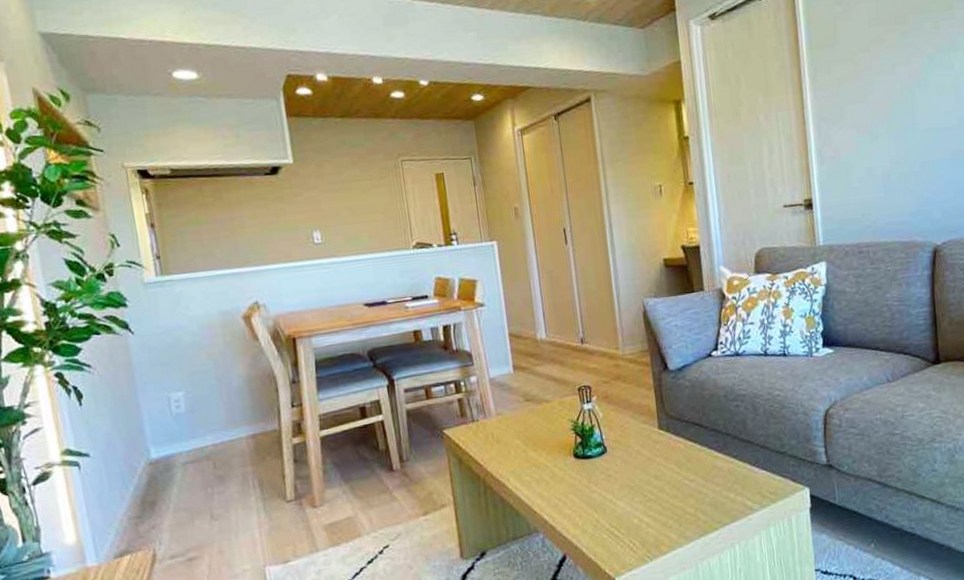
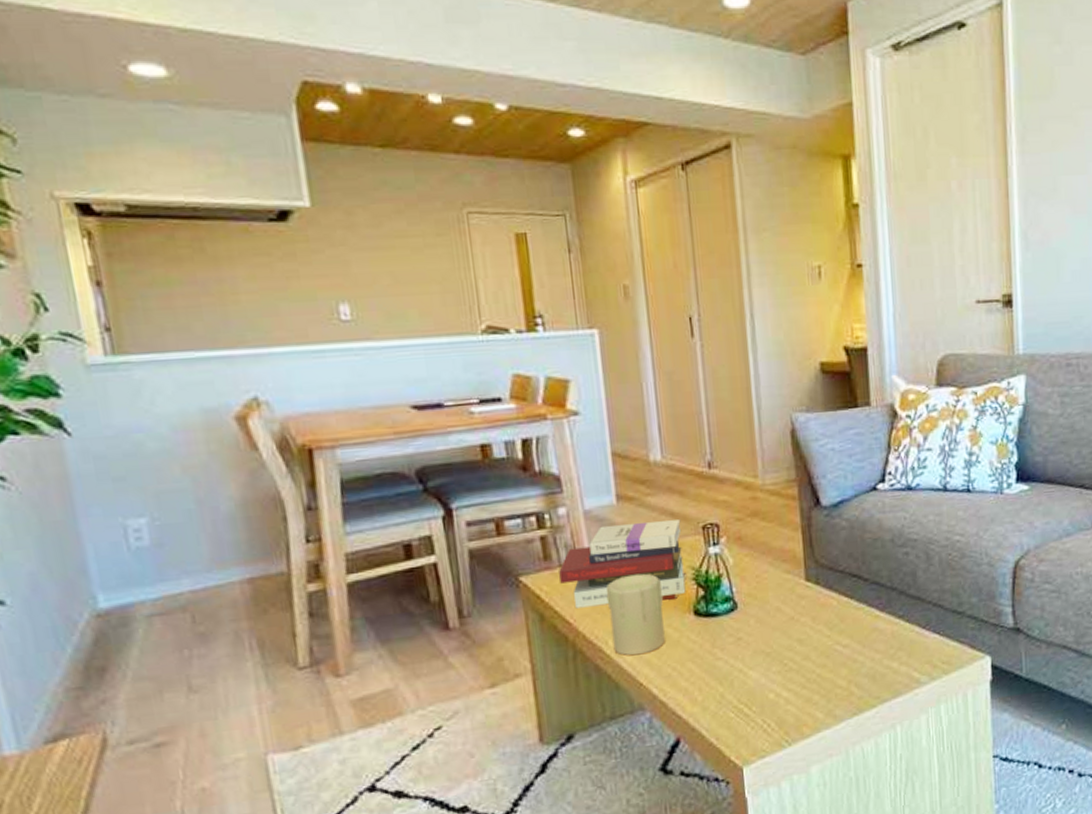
books: none [472,383,568,454] -> present [559,519,688,609]
candle: none [507,425,553,490] -> present [606,573,665,656]

